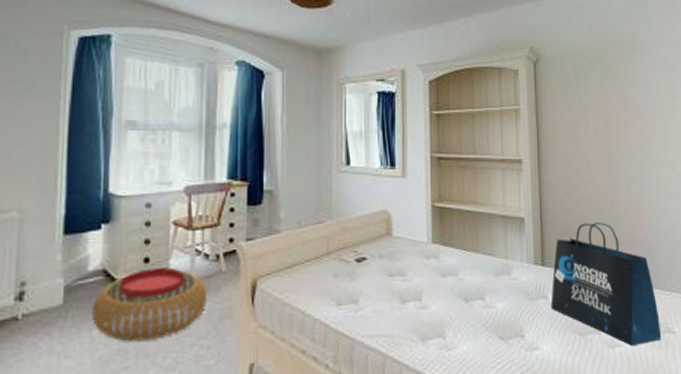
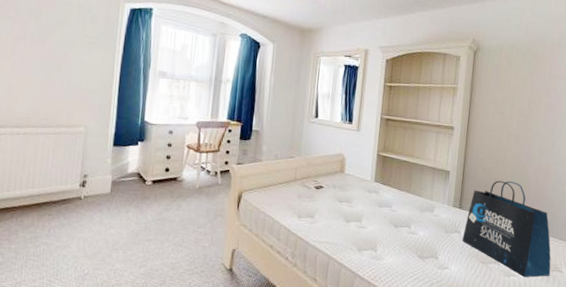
pouf: present [92,267,208,342] -> none [129,175,208,224]

